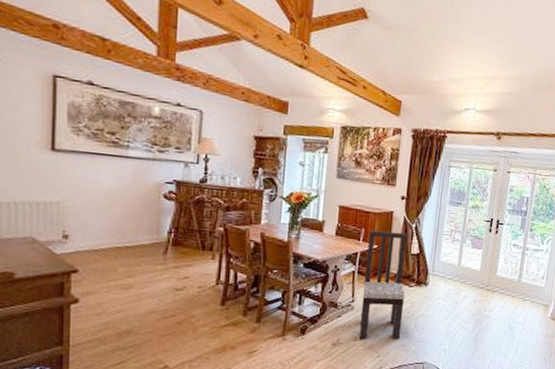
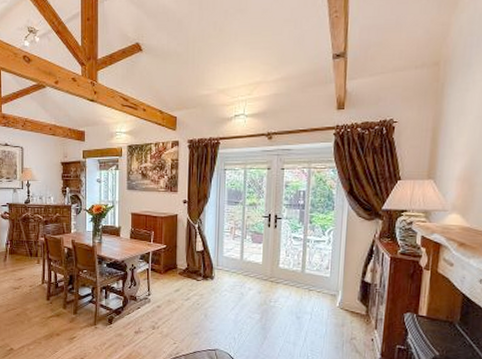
dining chair: present [359,230,408,339] -> none [156,232,194,328]

